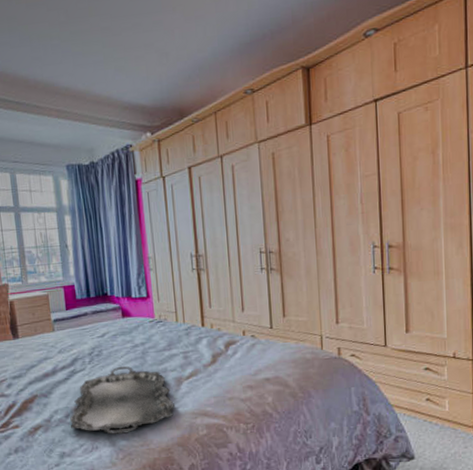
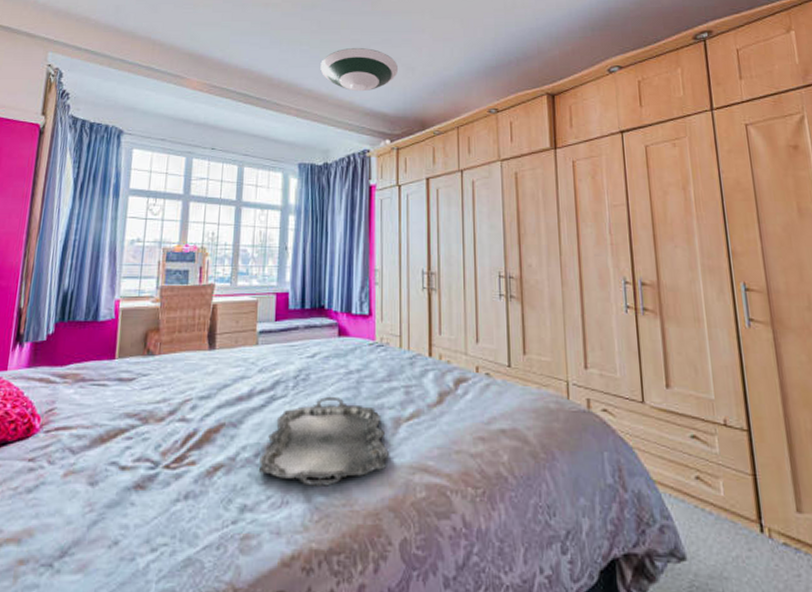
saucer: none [73,35,153,85] -> present [320,47,399,92]

